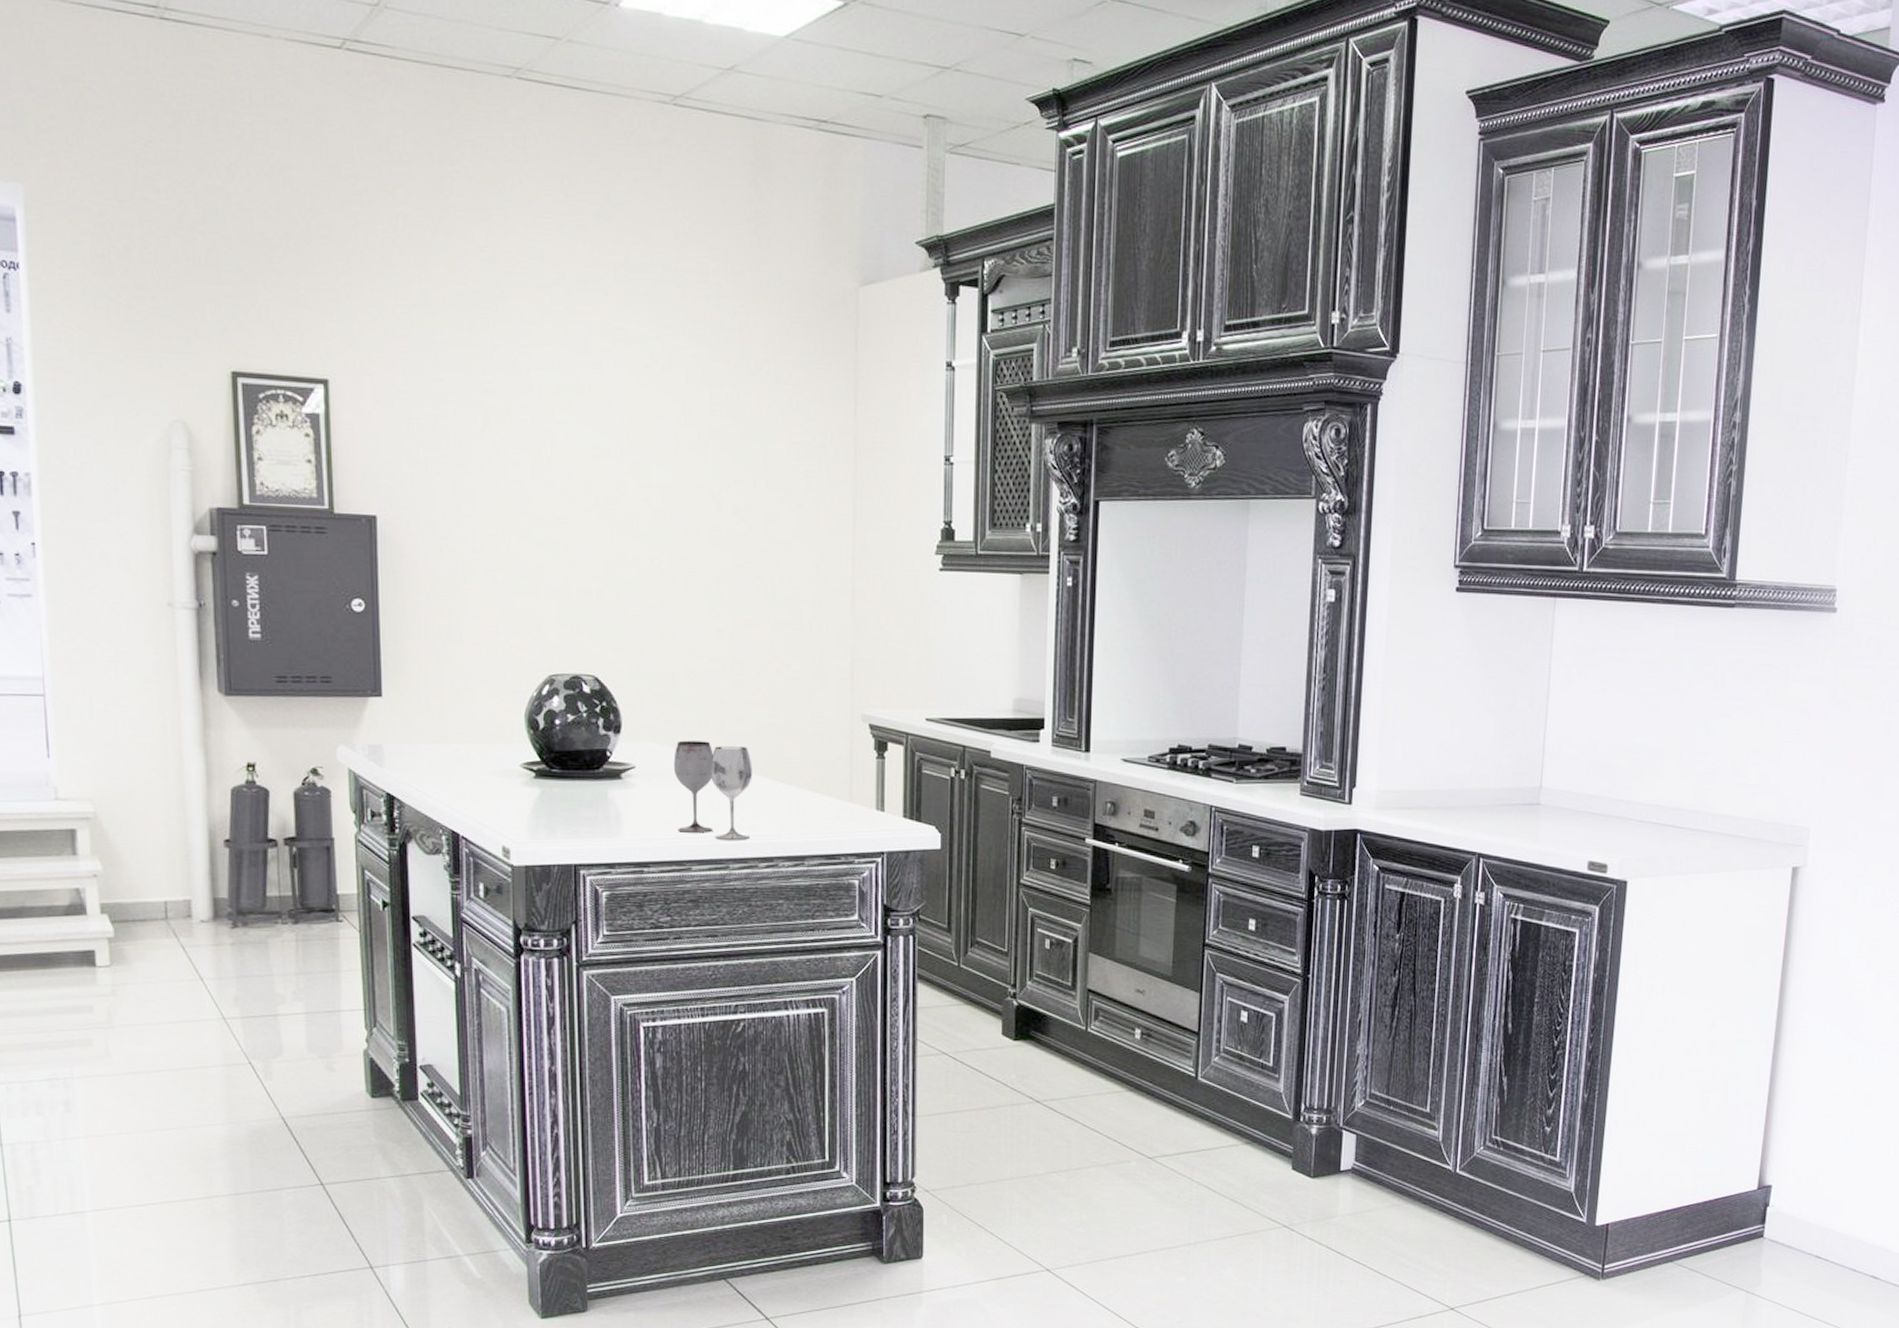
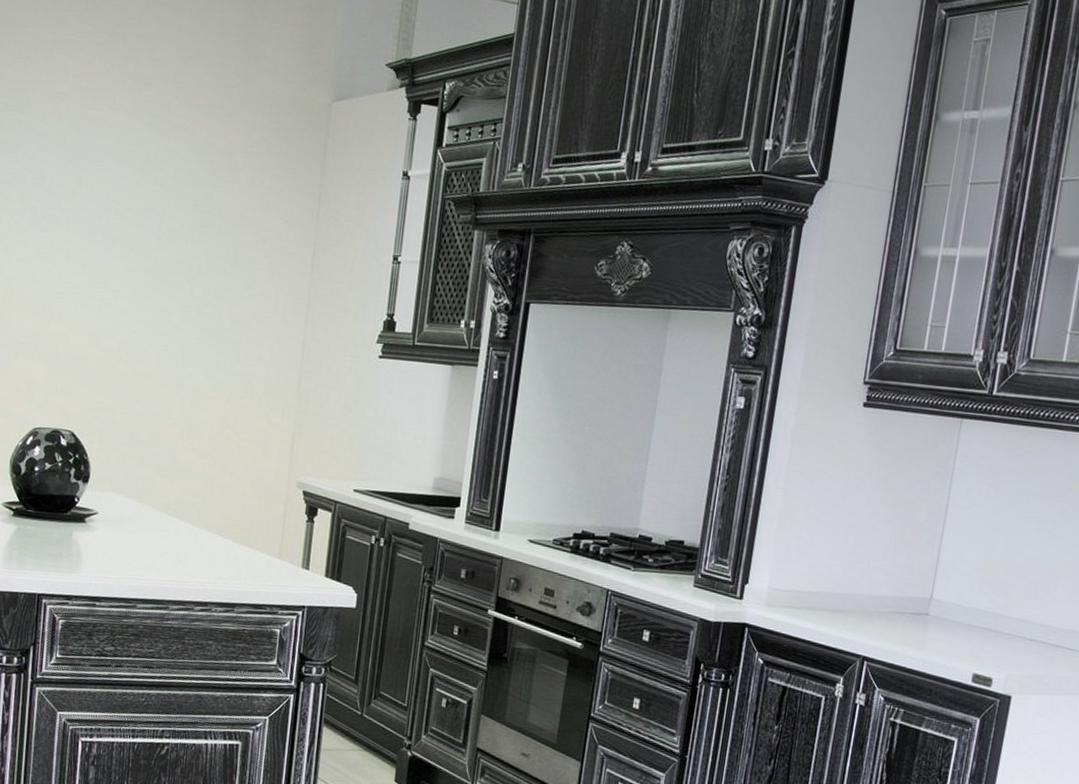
wineglass: present [673,740,752,841] -> none [128,493,198,586]

